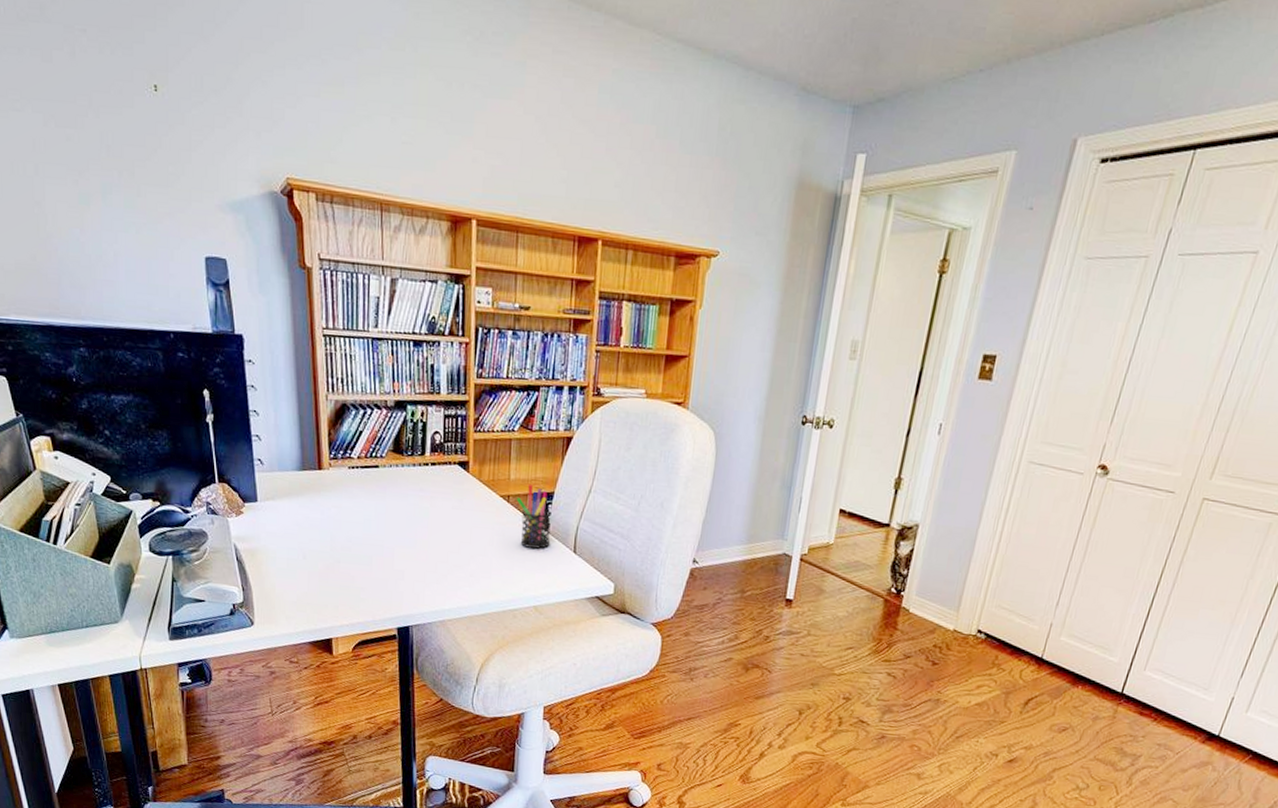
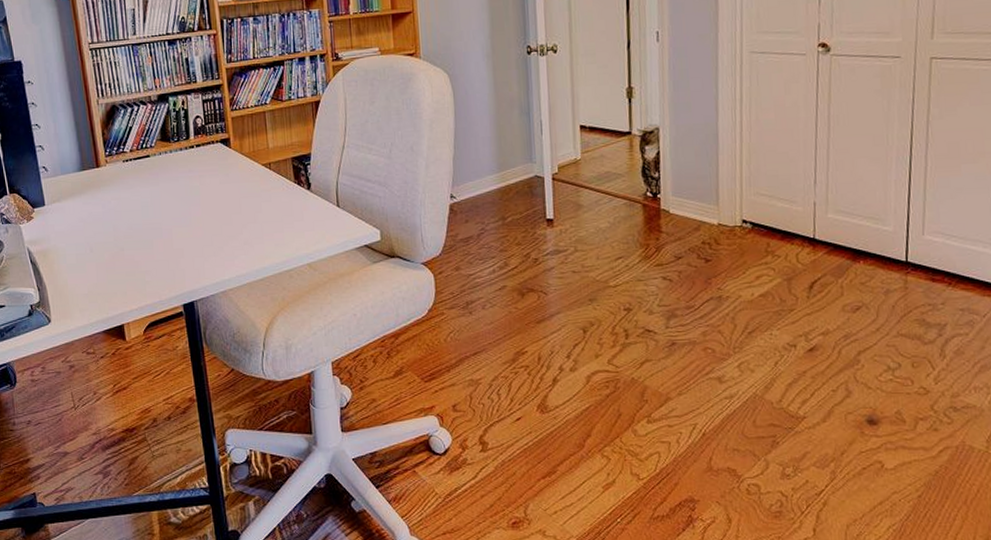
pen holder: present [516,485,552,549] -> none [277,150,314,209]

